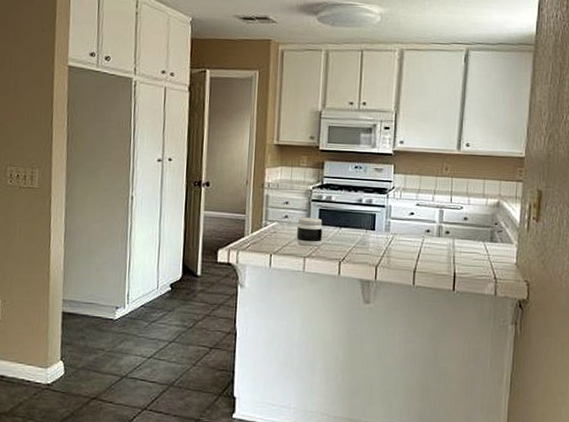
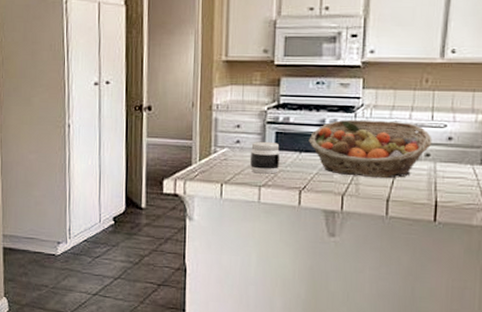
fruit basket: none [348,200,451,253] -> present [309,119,432,179]

